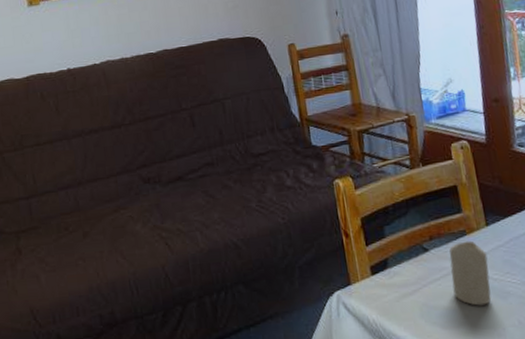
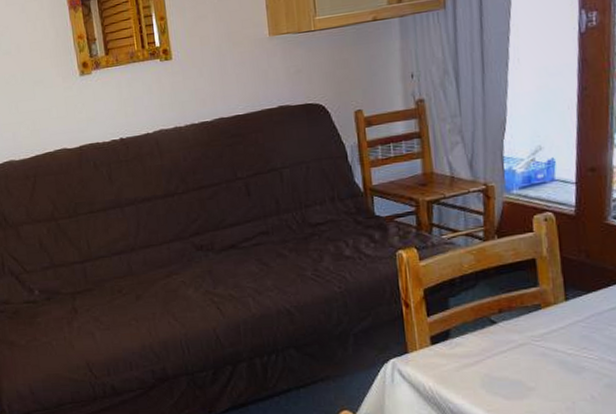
candle: present [449,241,492,306] -> none [519,315,563,379]

